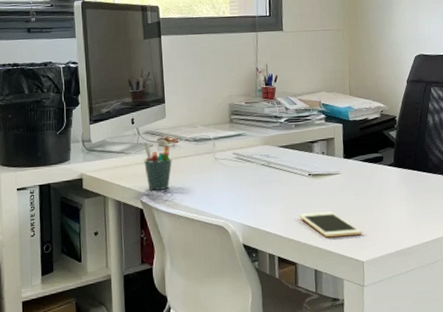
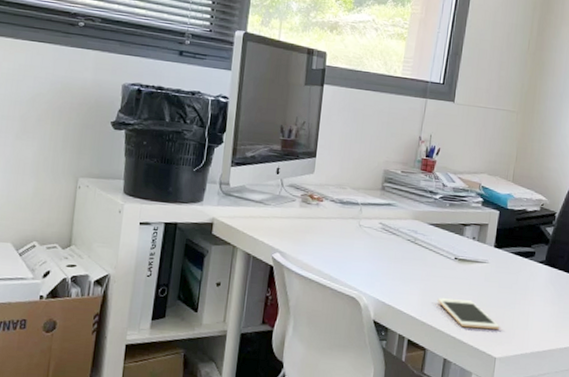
pen holder: present [144,142,172,190] -> none [282,196,314,250]

